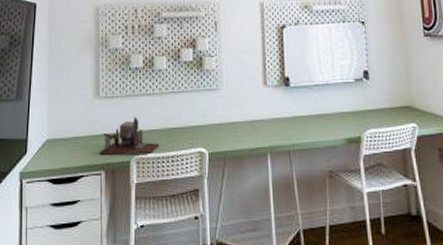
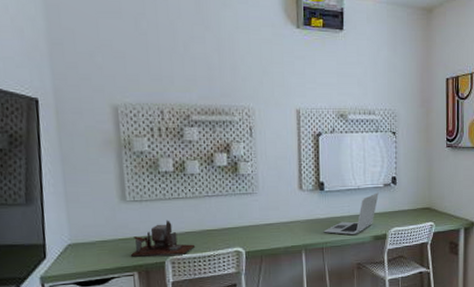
laptop: none [290,88,350,137] -> present [323,192,379,235]

